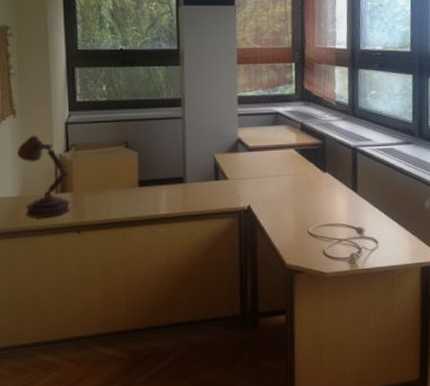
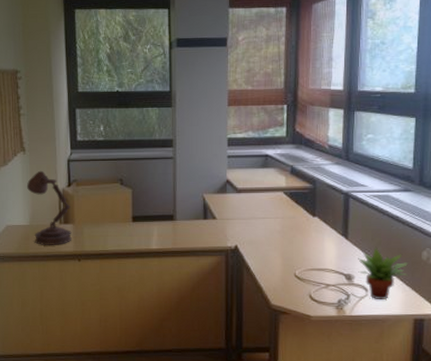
succulent plant: none [367,199,414,251] -> present [358,247,409,301]

